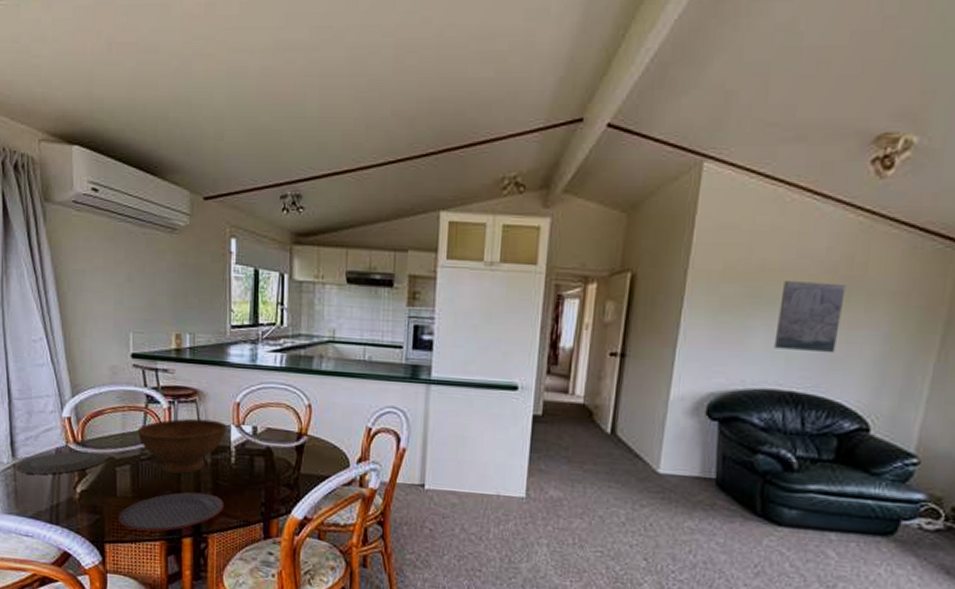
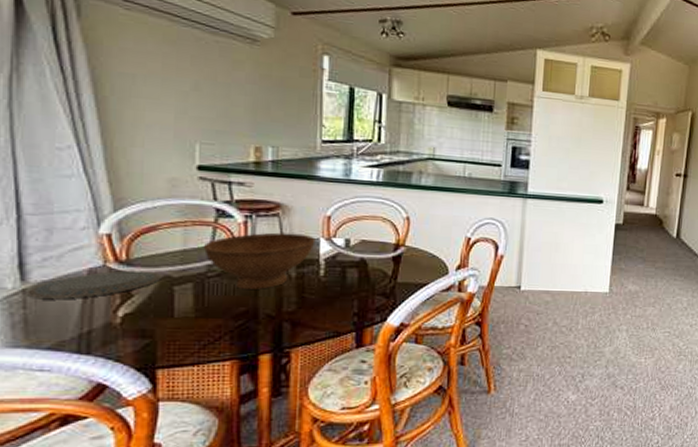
plate: present [118,491,224,532] -> none [175,307,310,352]

